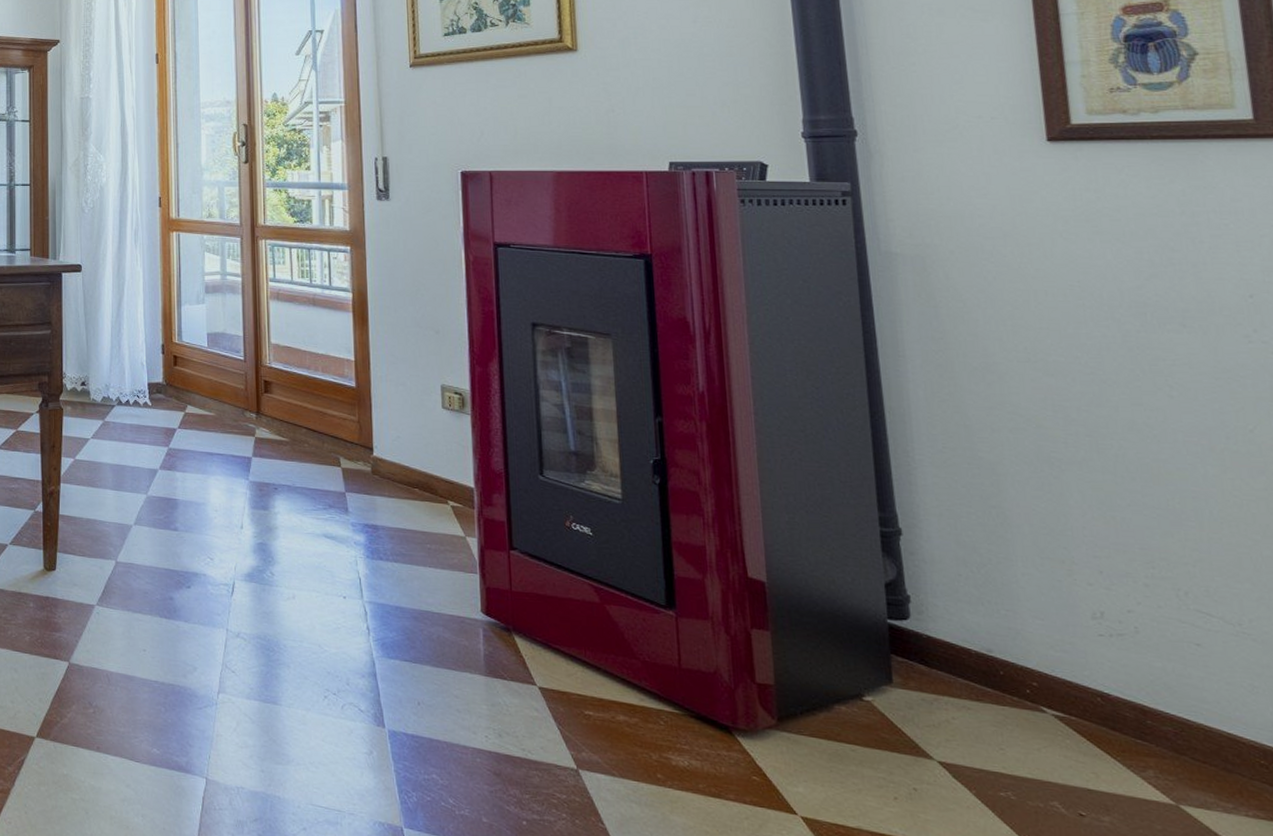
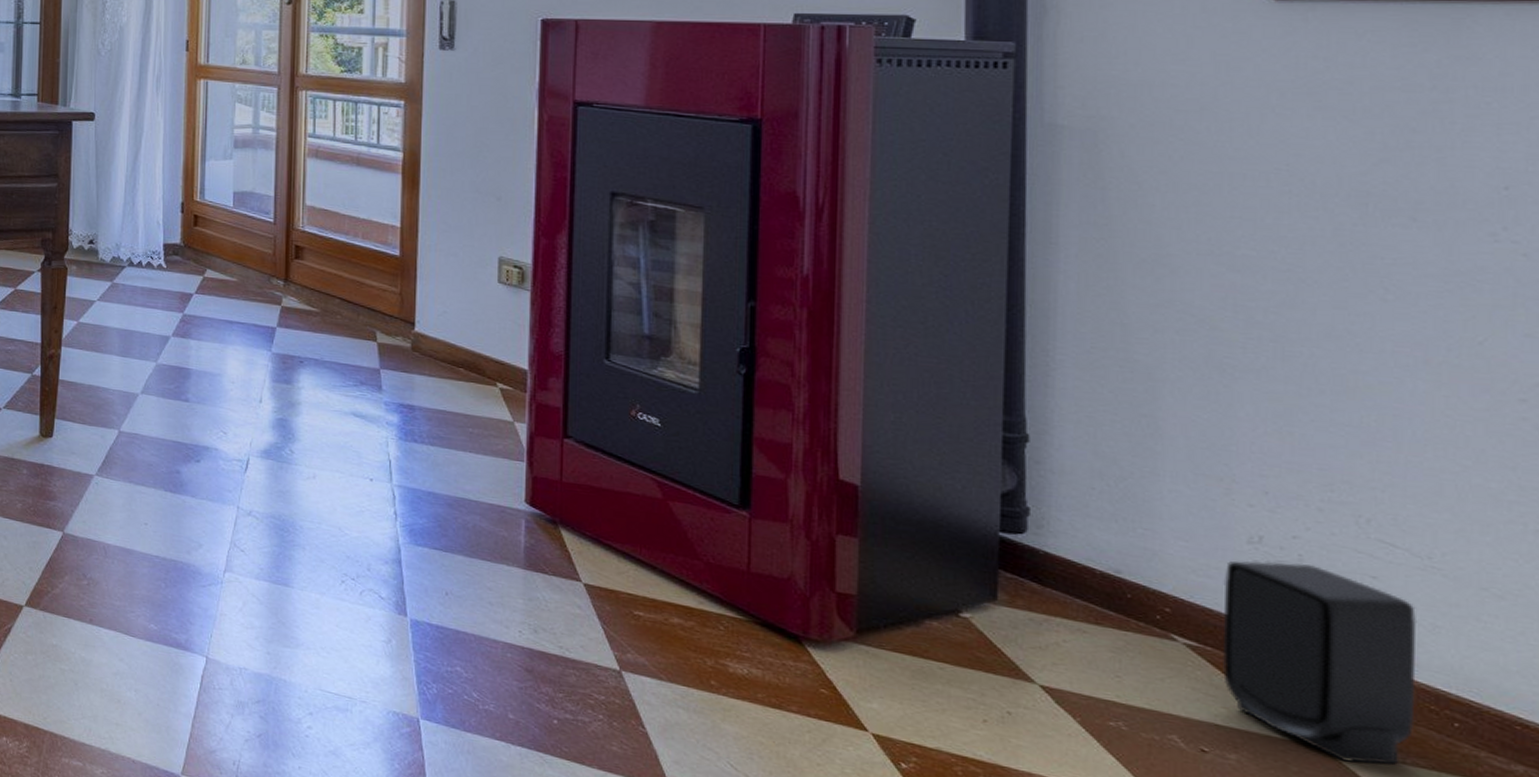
speaker: none [1077,634,1251,819] -> present [1222,560,1418,766]

